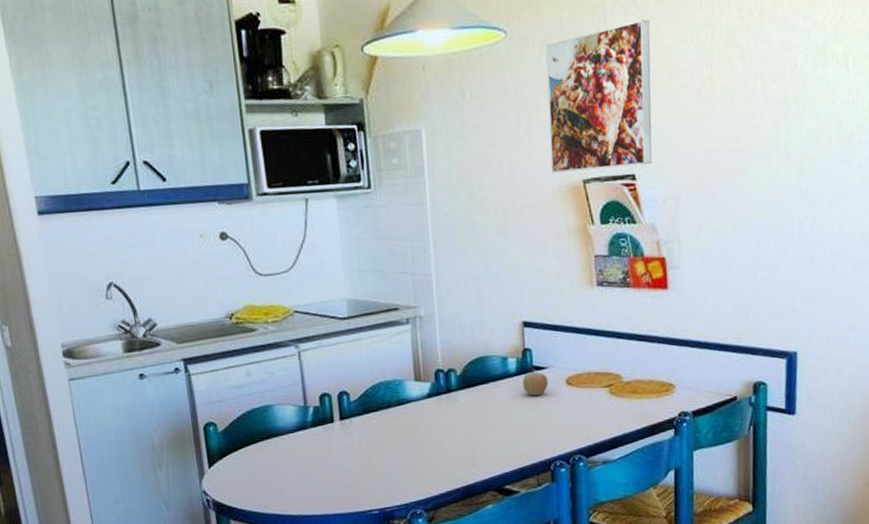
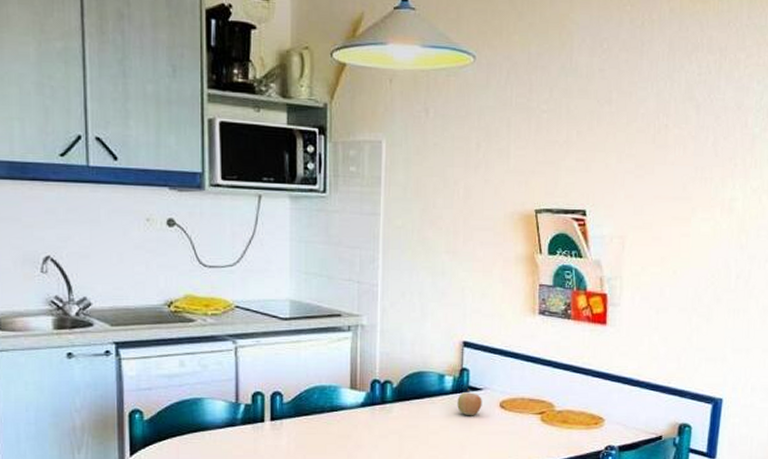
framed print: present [546,19,652,173] -> none [505,62,613,203]

